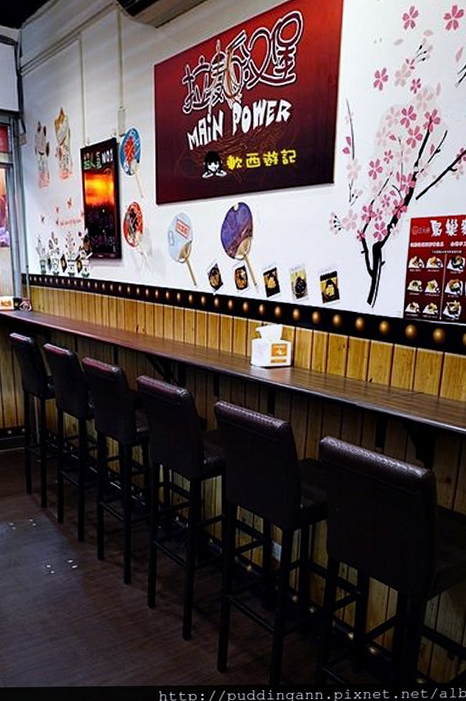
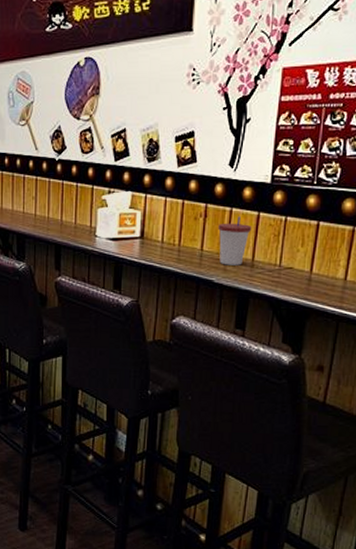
cup: none [359,347,387,391] -> present [218,216,251,265]

